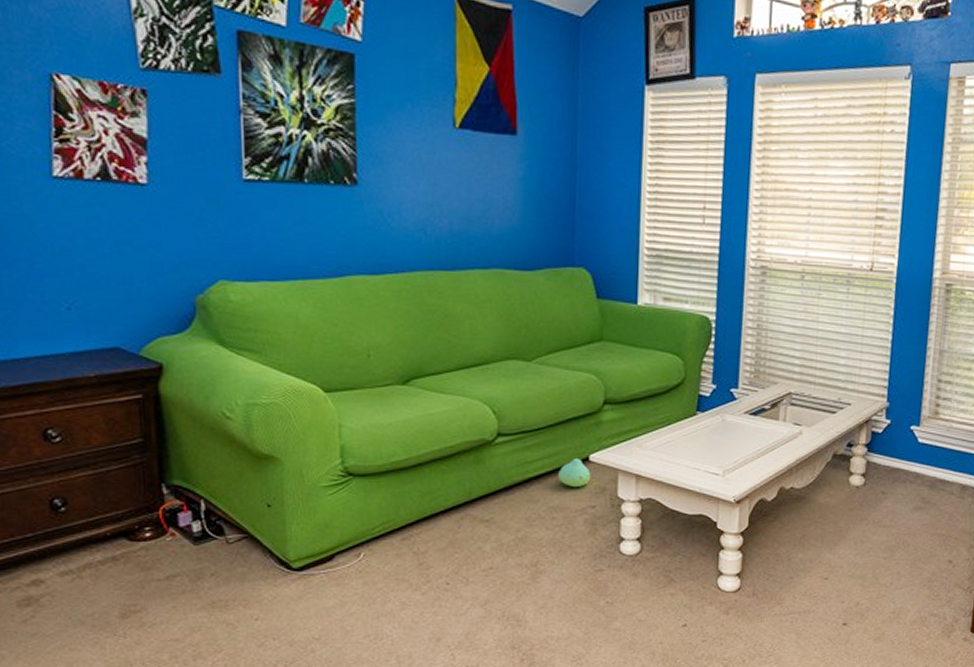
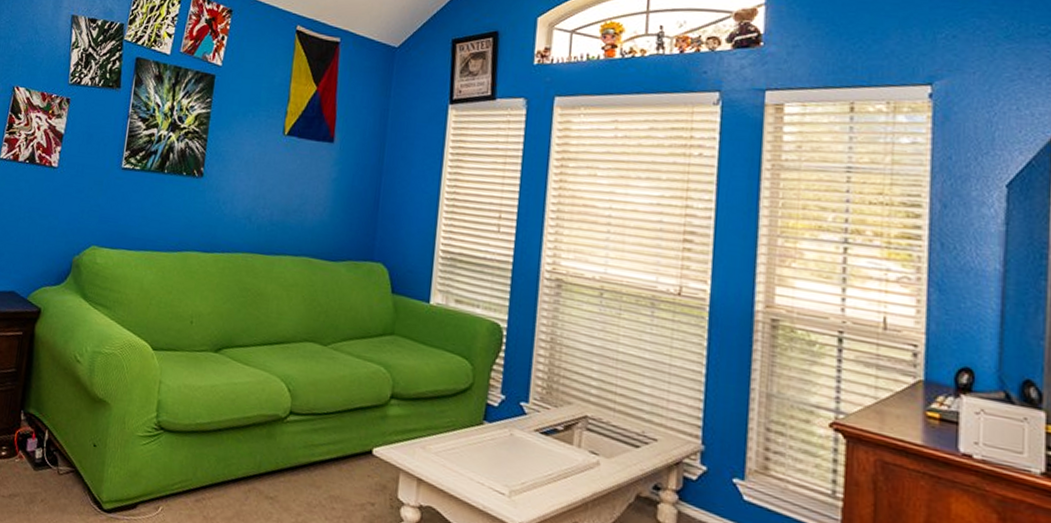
plush toy: present [558,459,591,487] -> none [341,449,373,480]

